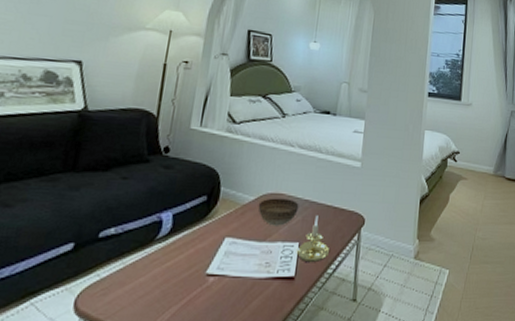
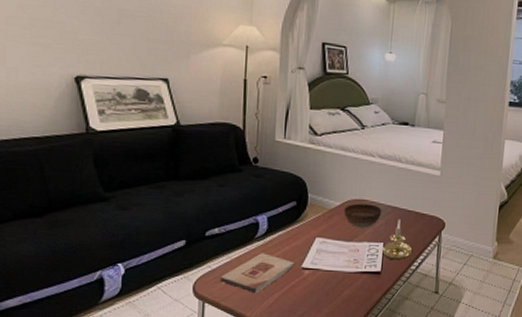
wooden plaque: none [109,257,198,308] -> present [220,253,294,294]

